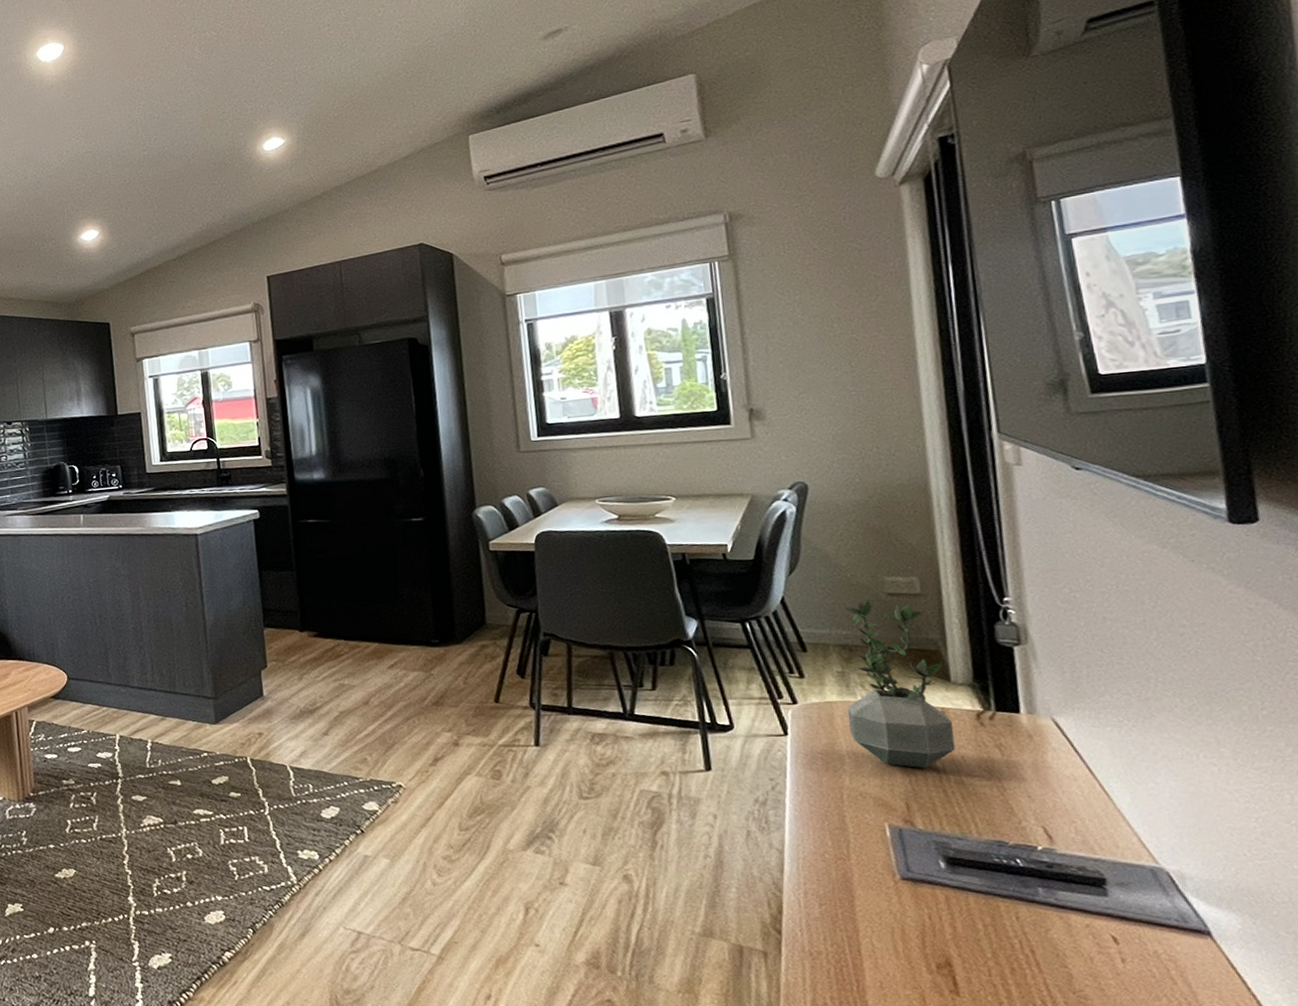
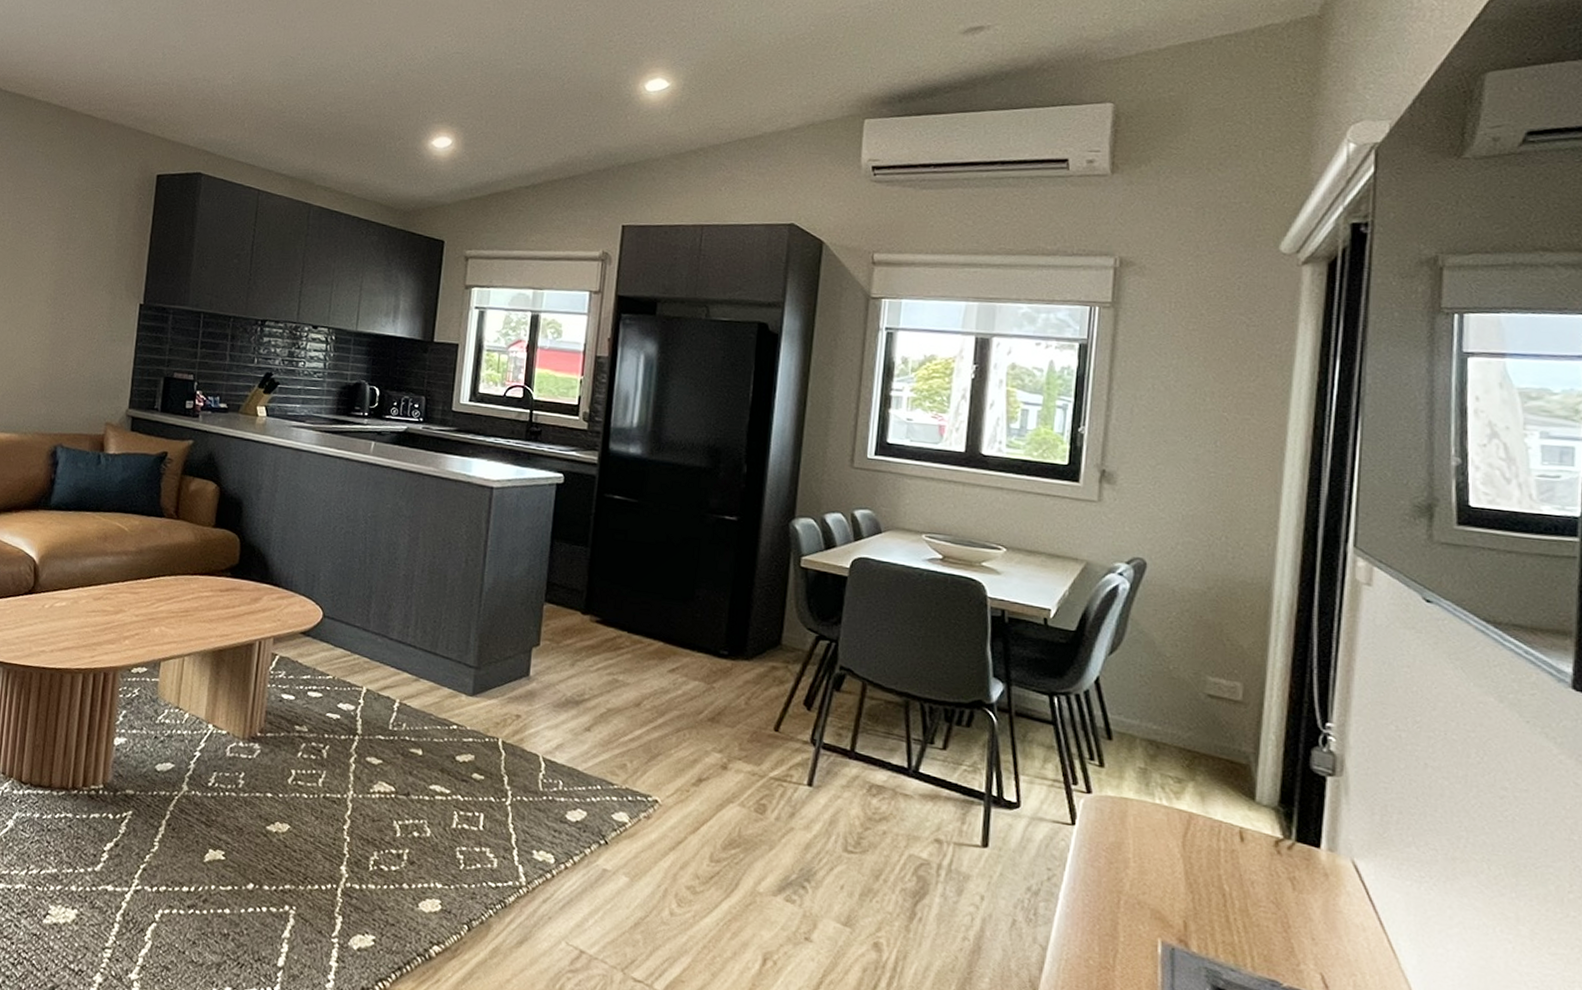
potted plant: present [841,600,955,769] -> none [1140,697,1250,889]

